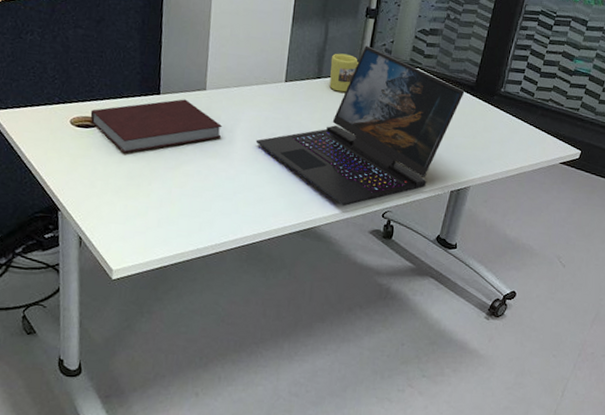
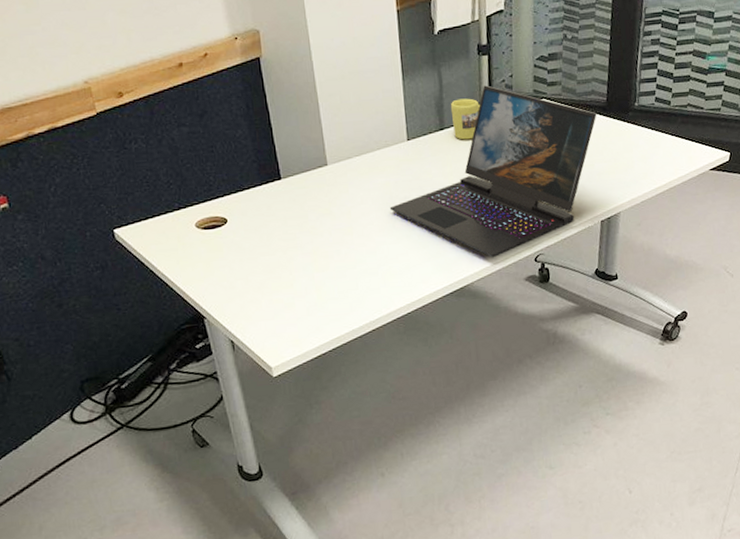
notebook: present [90,99,223,153] -> none [214,179,354,247]

